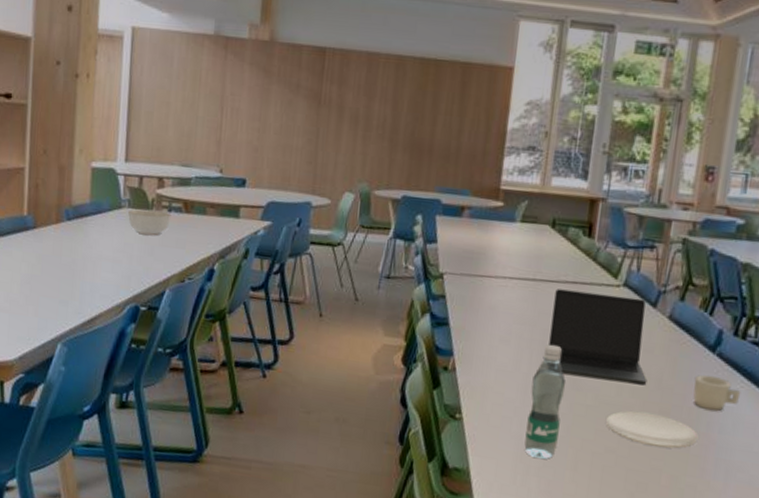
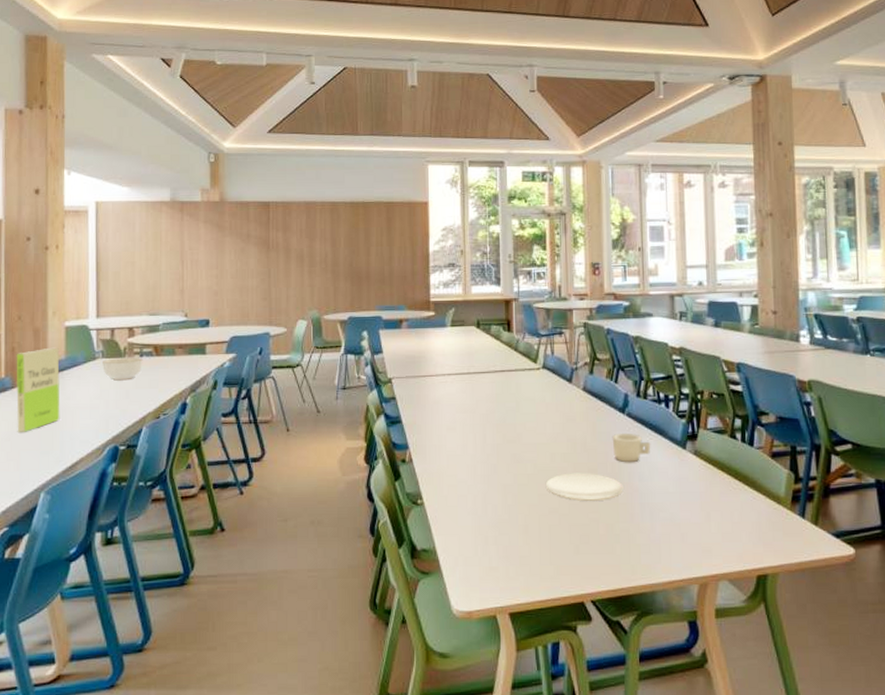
book: none [37,188,84,278] -> present [16,347,60,432]
bottle: present [524,345,566,459] -> none [479,427,508,529]
laptop: present [549,289,647,384] -> none [488,377,574,450]

